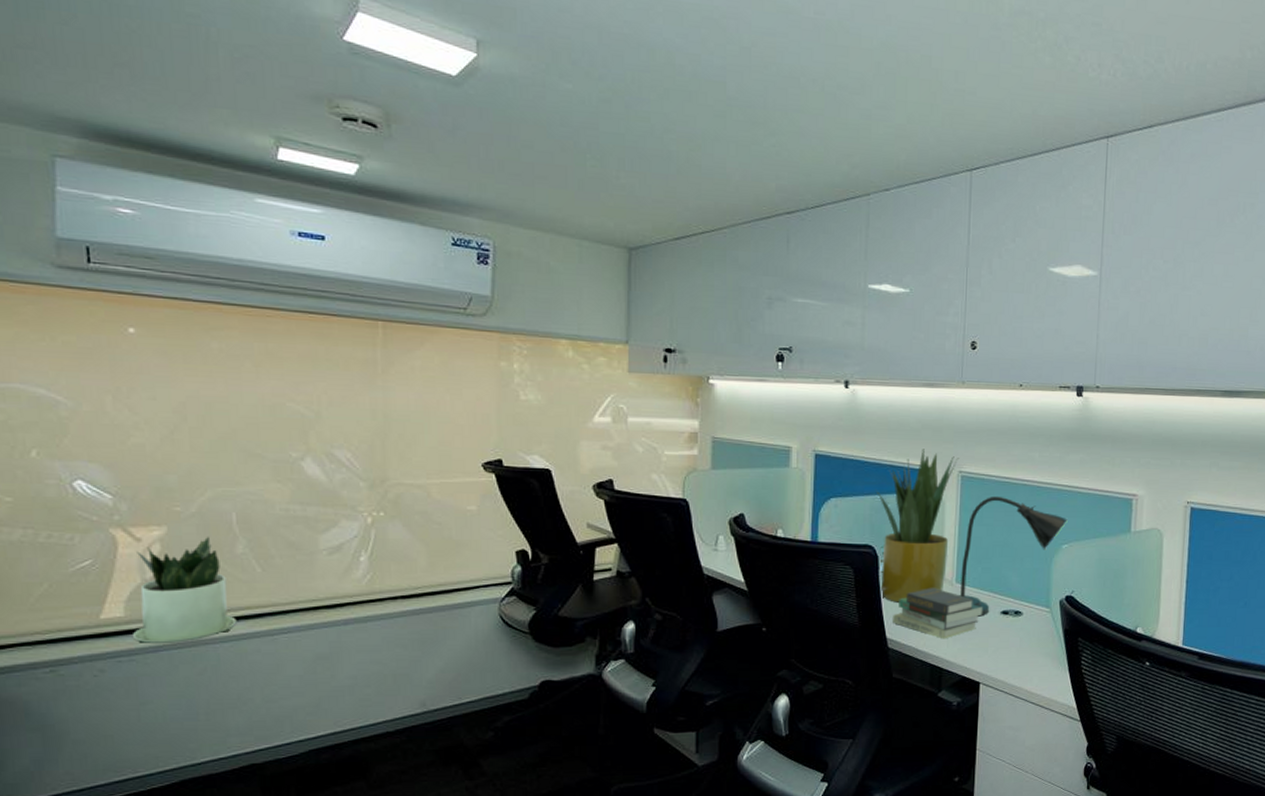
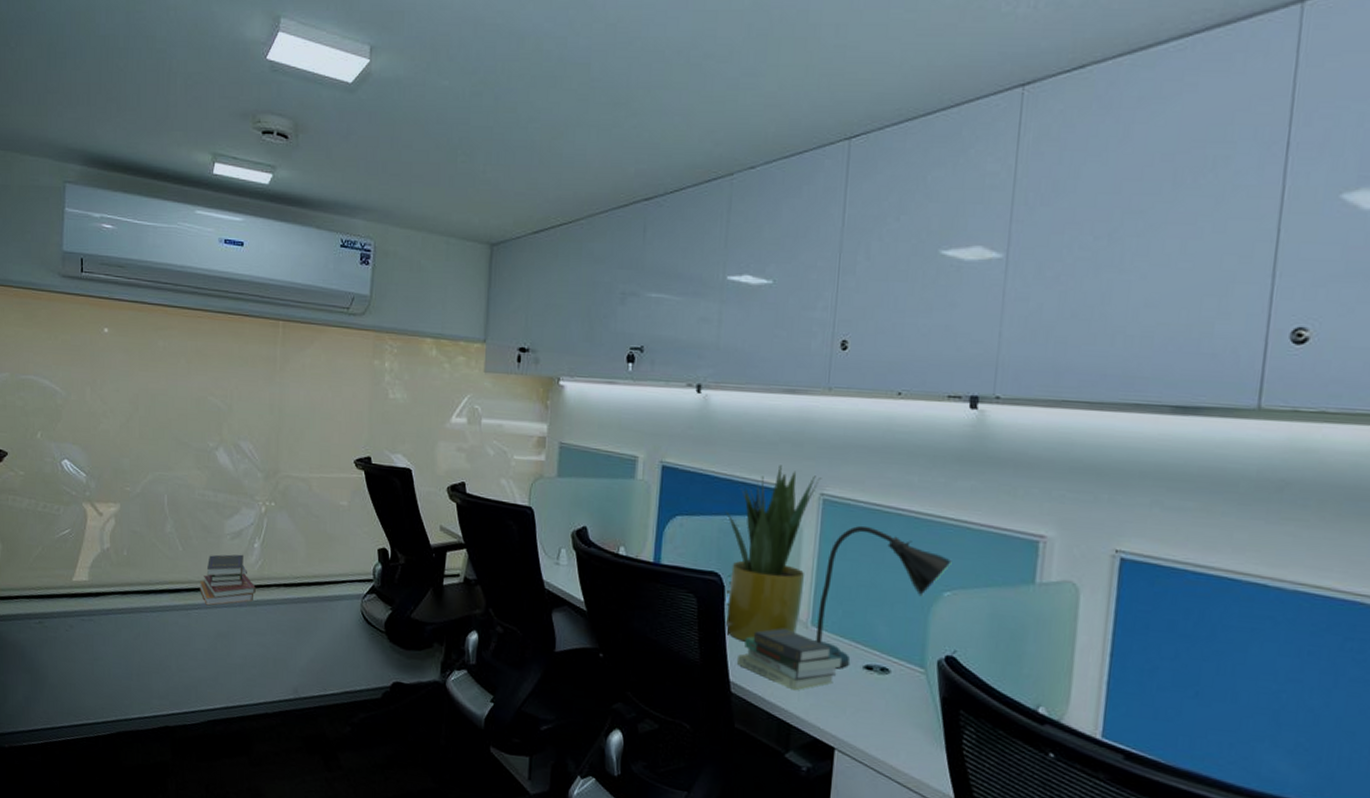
planter: present [131,536,237,644] -> none [92,514,163,609]
books: none [287,569,365,628] -> present [199,554,256,606]

